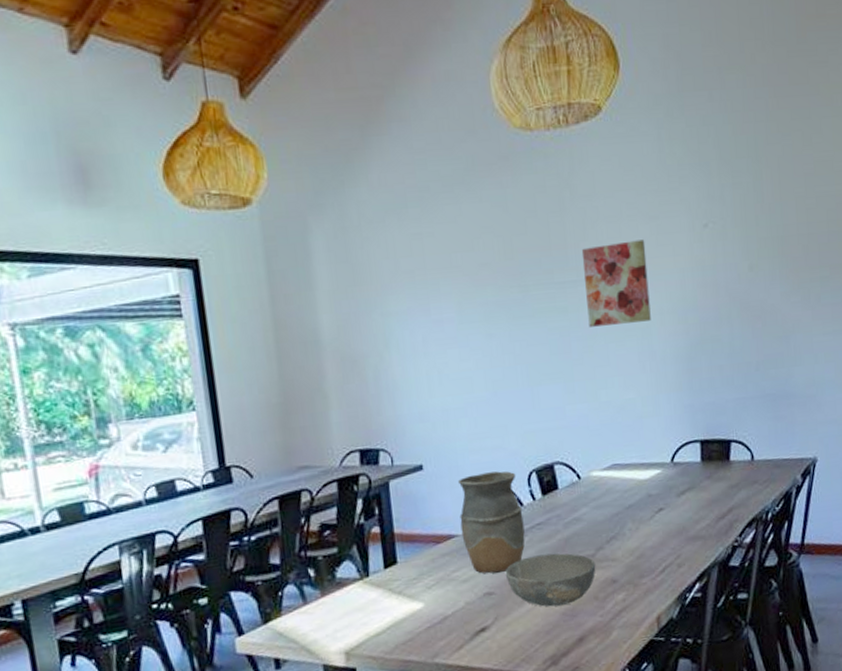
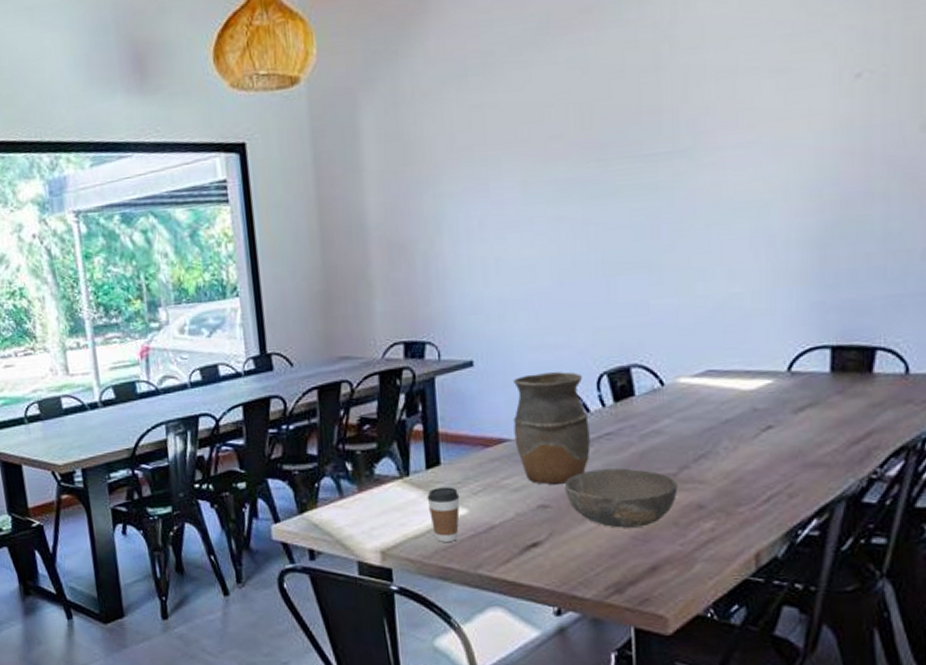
coffee cup: none [386,583,417,637] -> present [427,487,460,542]
wall art: present [581,239,651,327] -> none [680,98,771,207]

